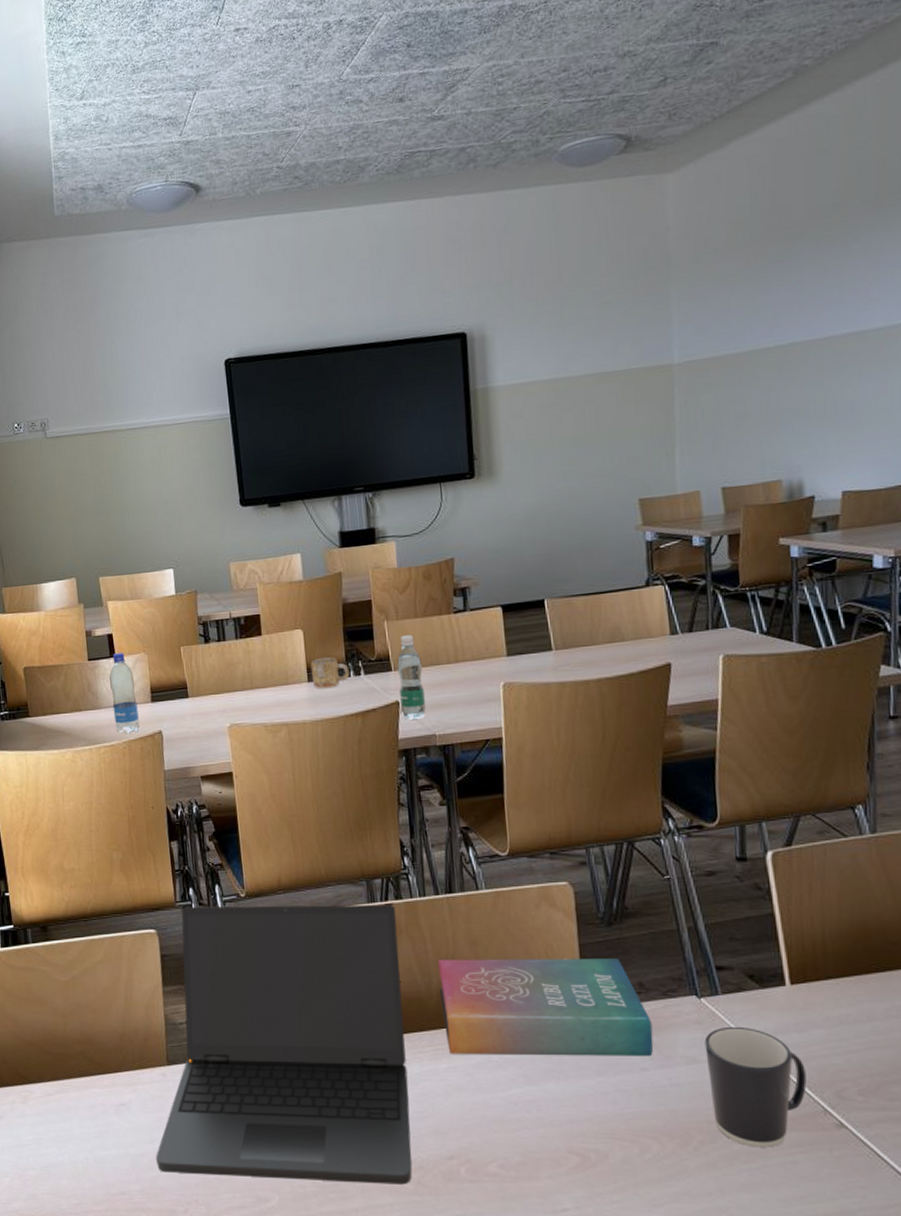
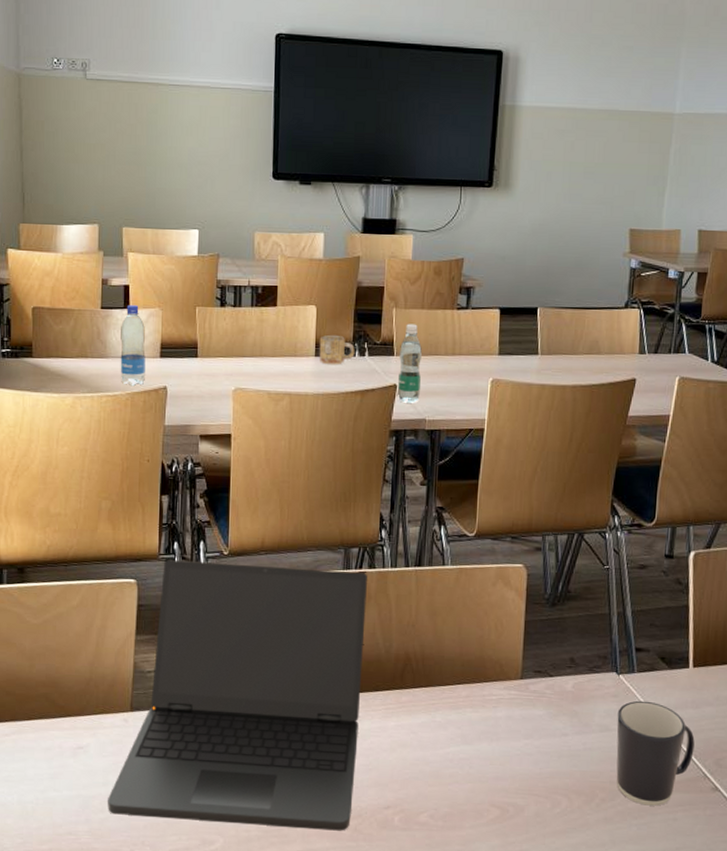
book: present [437,958,654,1057] -> none [397,626,577,724]

